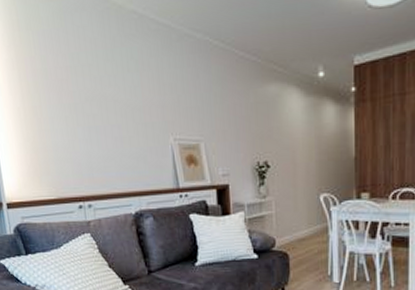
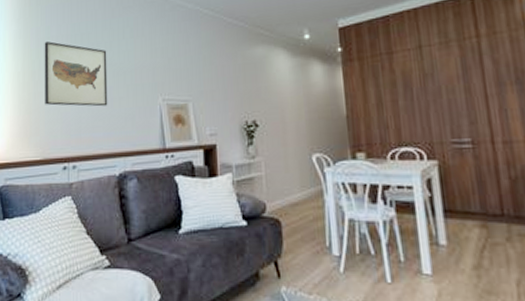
wall art: none [41,73,118,146] -> present [44,41,108,107]

